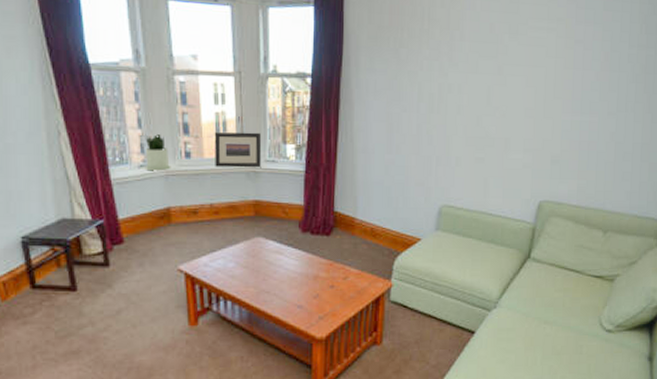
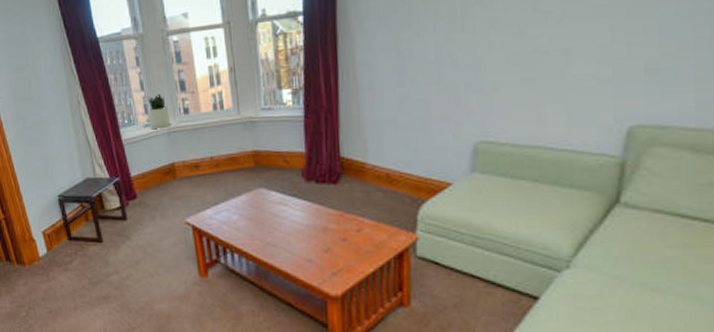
picture frame: present [214,132,262,168] -> none [209,81,258,120]

